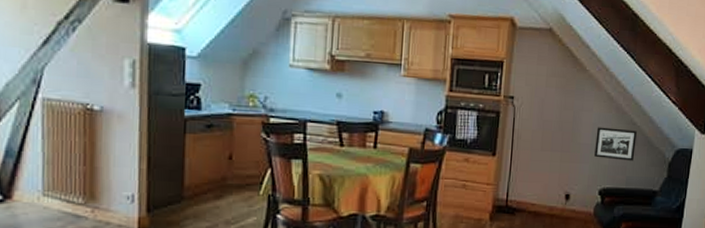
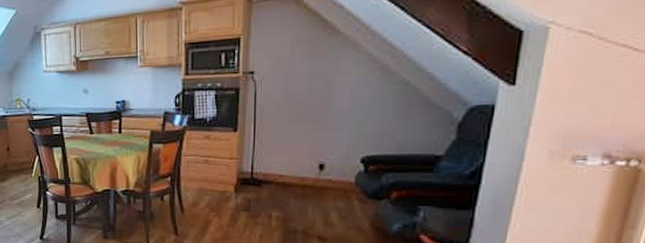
picture frame: present [594,127,637,161] -> none [354,90,411,125]

